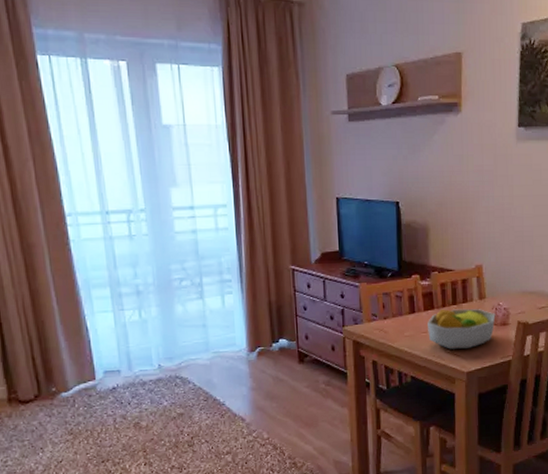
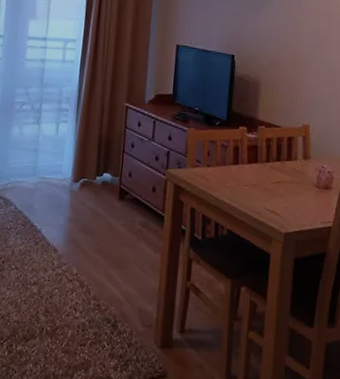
fruit bowl: present [426,308,496,350] -> none [249,165,319,209]

